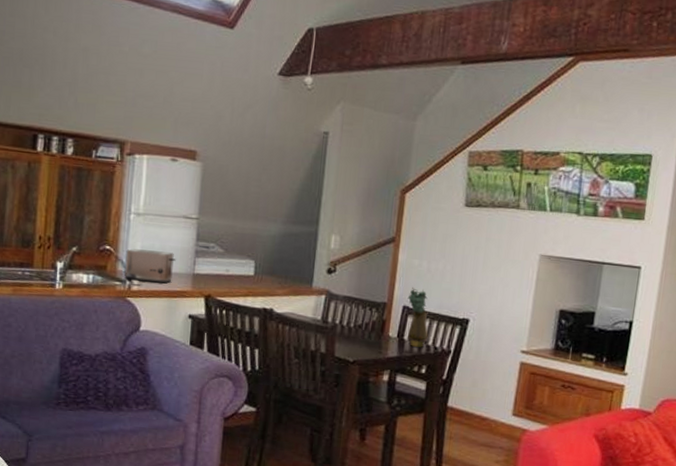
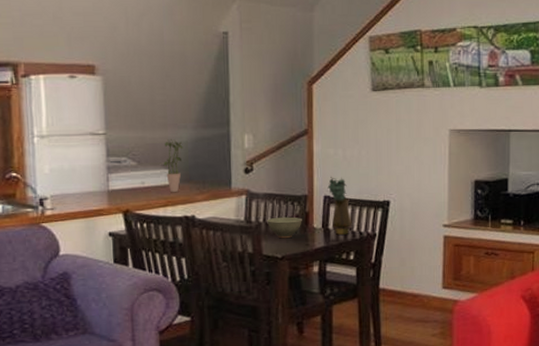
toaster: present [124,249,176,284] -> none [34,172,88,206]
potted plant: none [249,231,271,284] -> present [163,139,183,193]
bowl: none [343,321,378,344] -> present [267,217,302,239]

